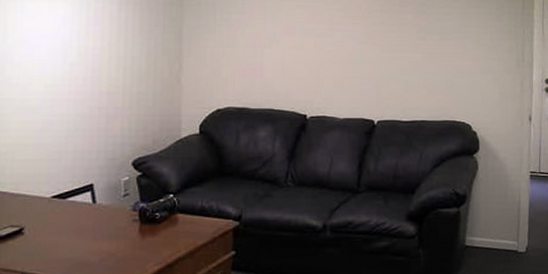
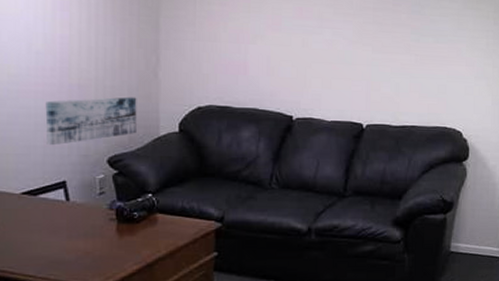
wall art: none [76,102,161,151] -> present [45,96,137,146]

